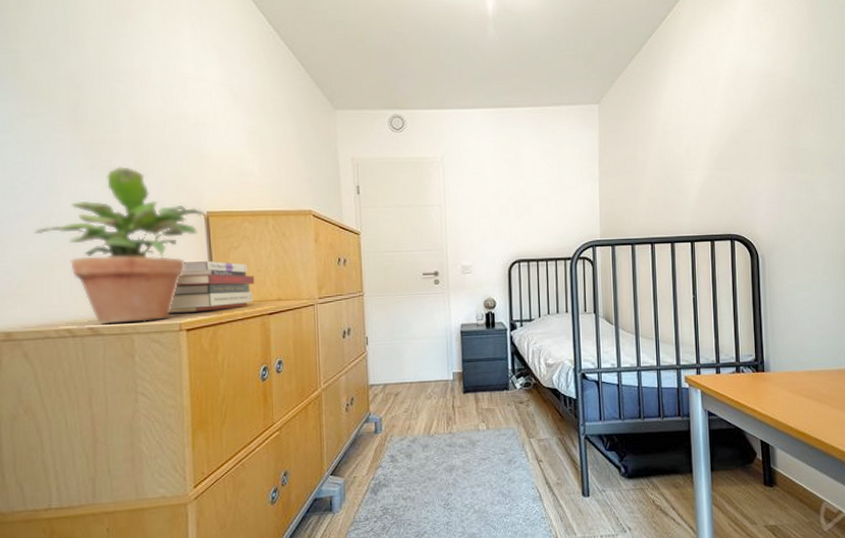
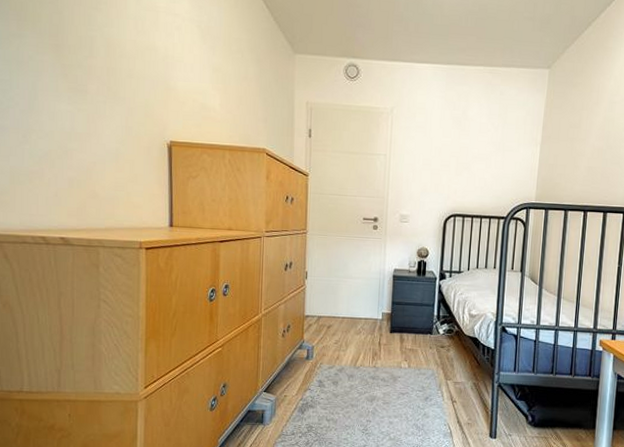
potted plant: present [34,166,206,324] -> none [17,91,169,237]
books: present [170,261,255,313] -> none [132,186,210,233]

